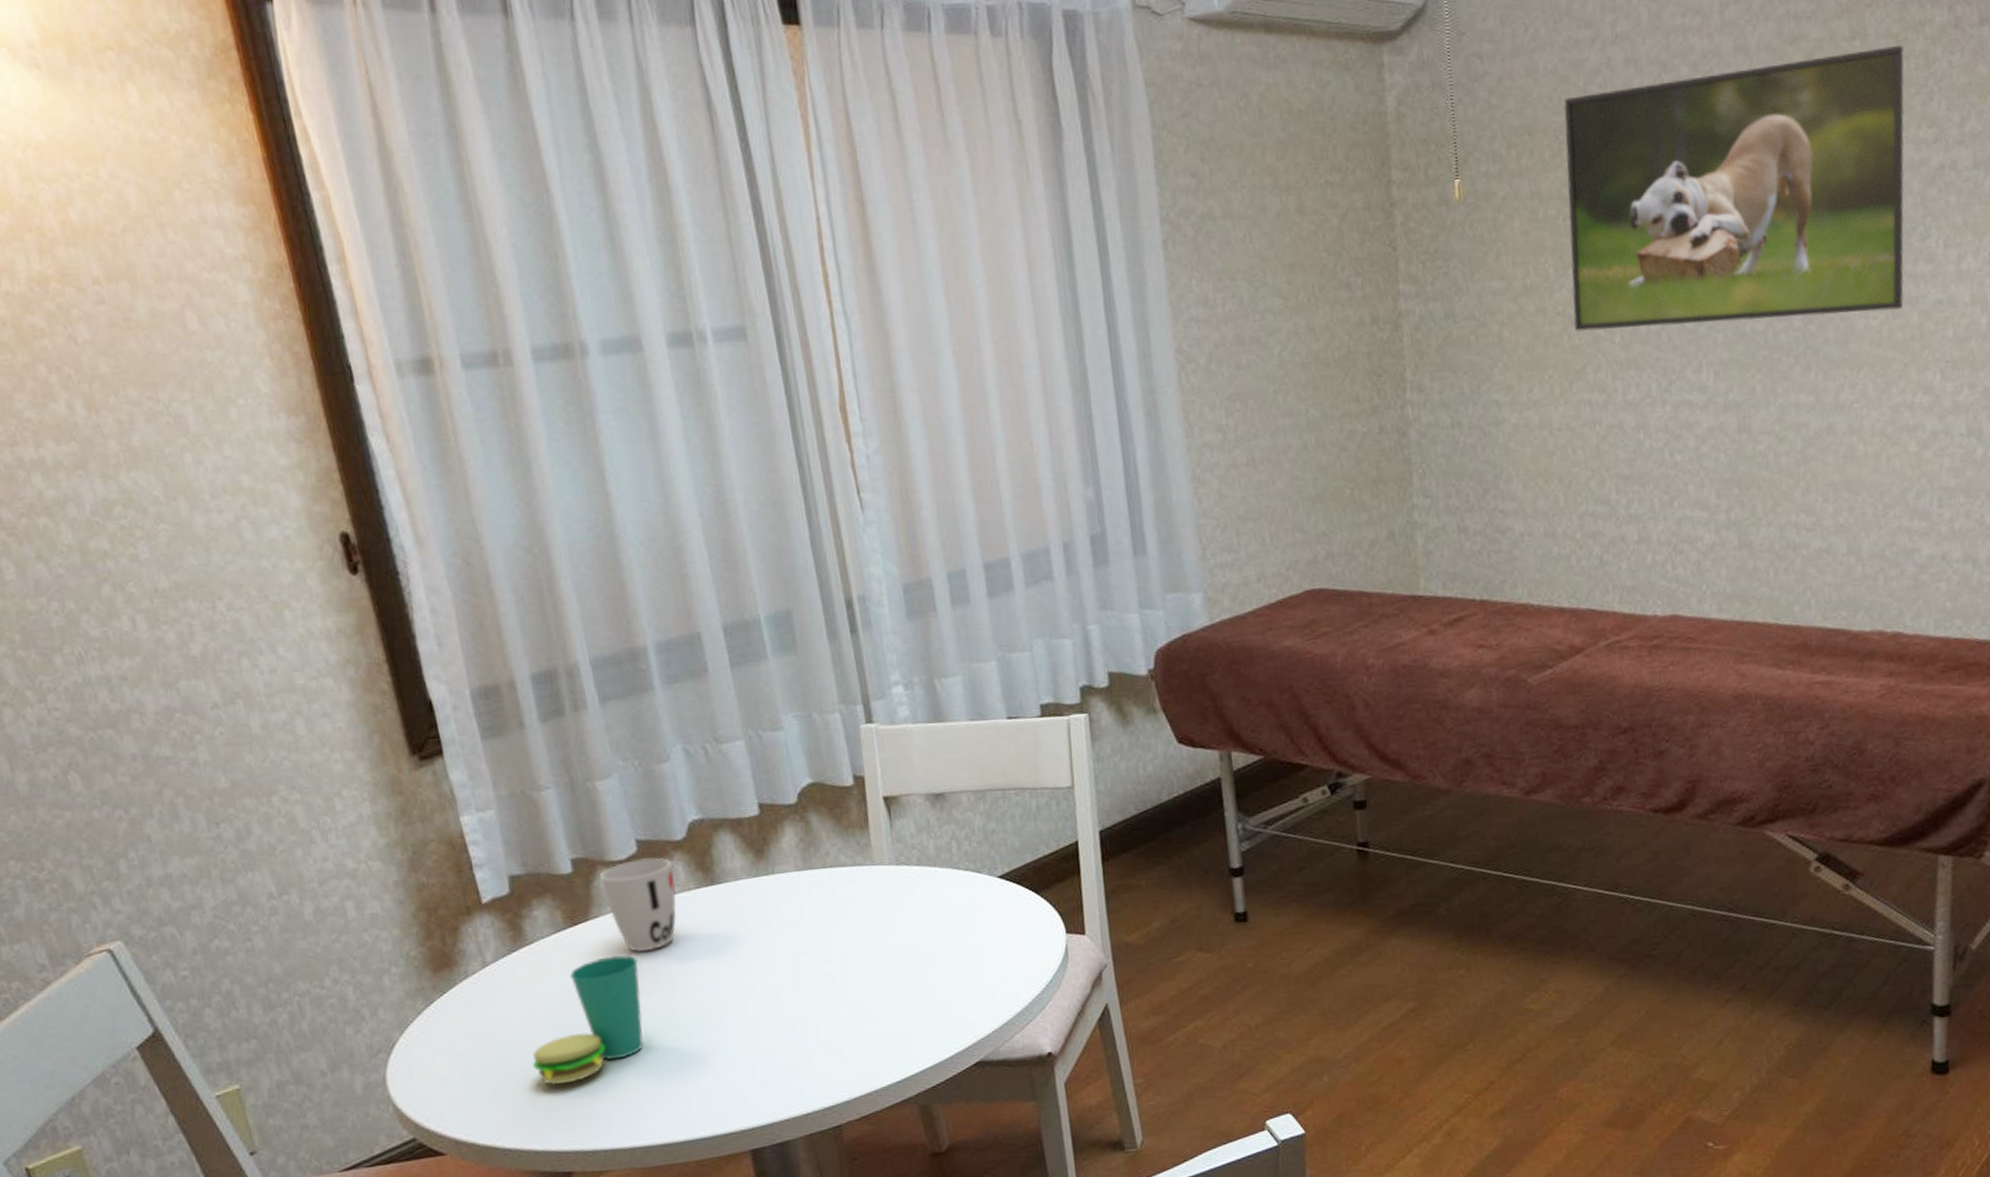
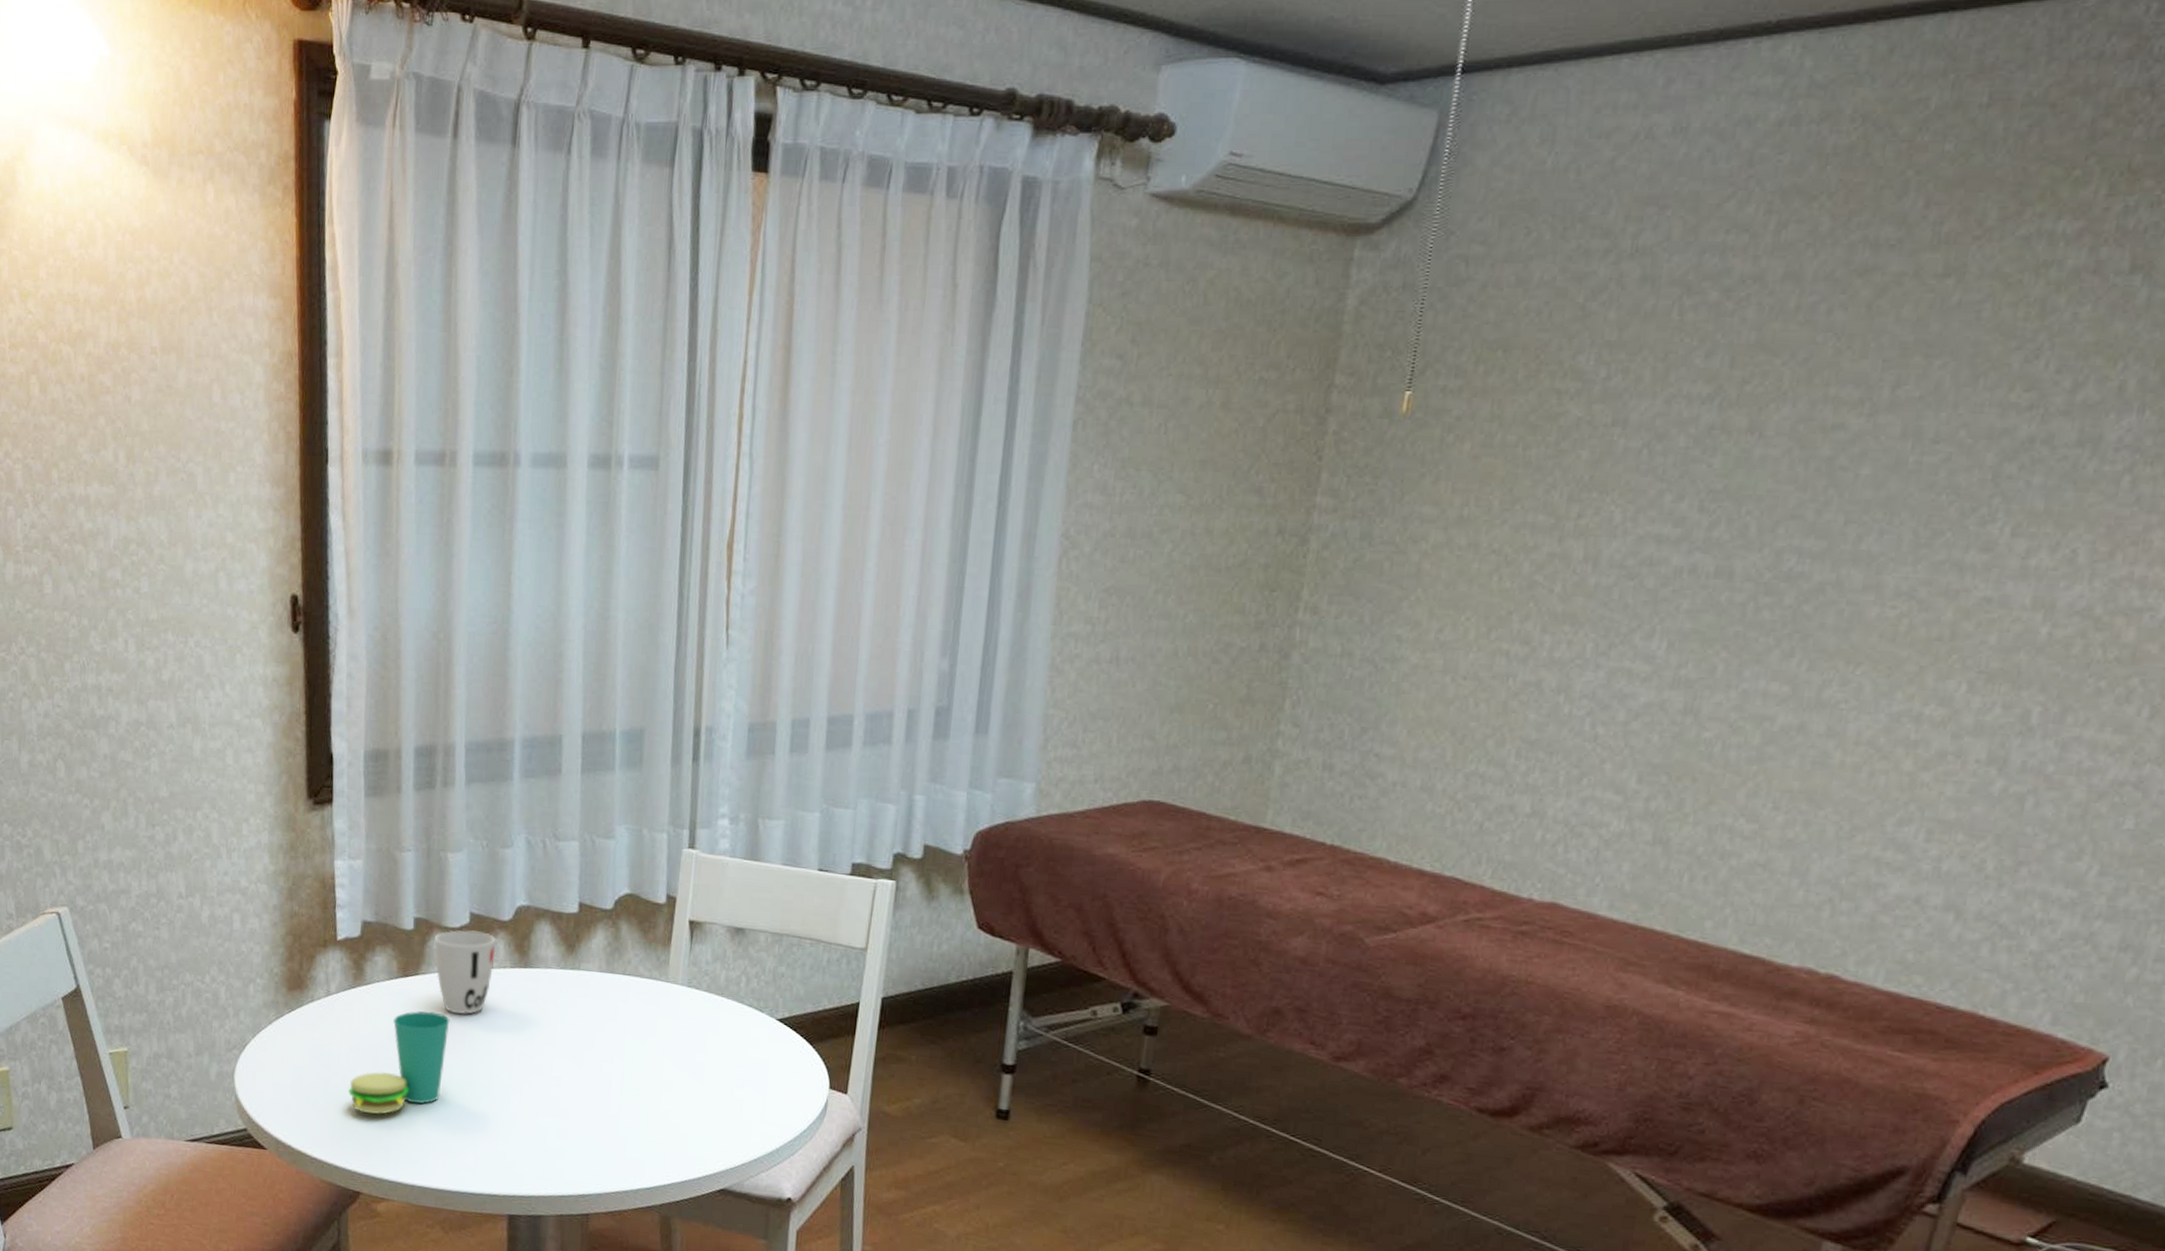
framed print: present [1563,45,1905,332] -> none [1508,288,2013,603]

